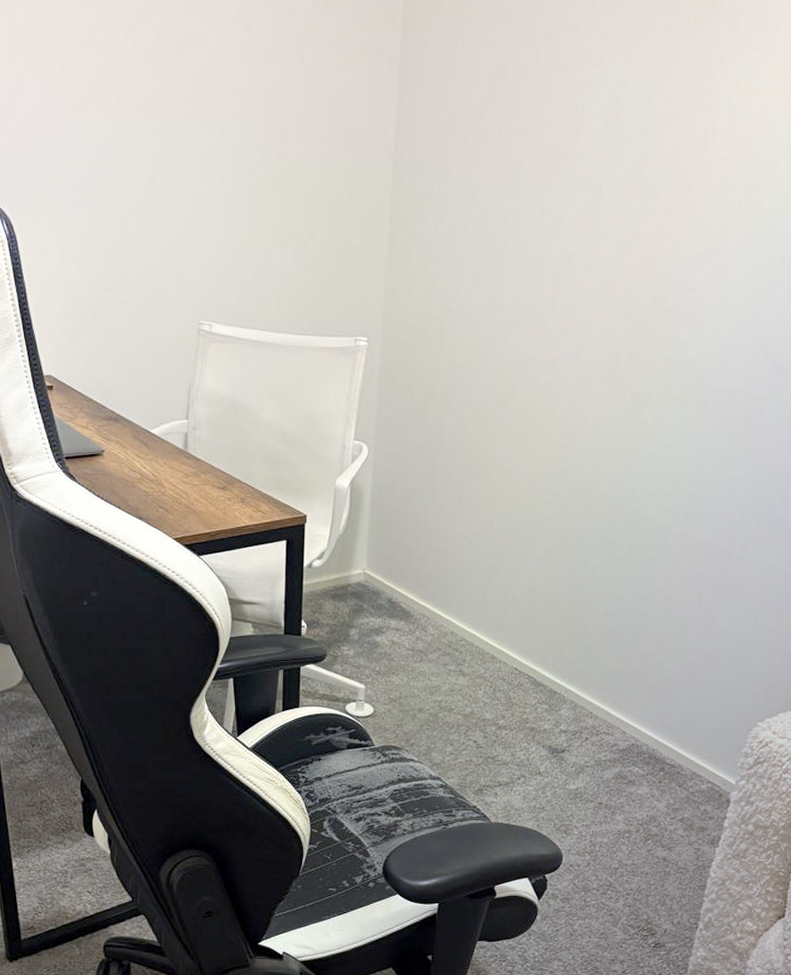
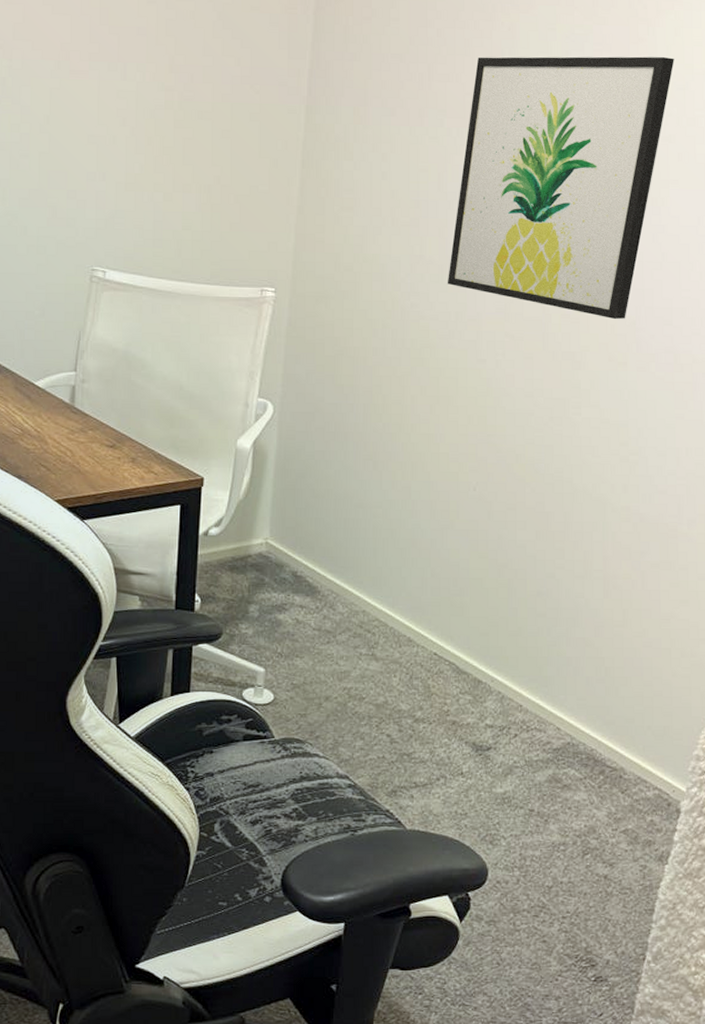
wall art: none [525,107,736,361] -> present [447,56,674,320]

